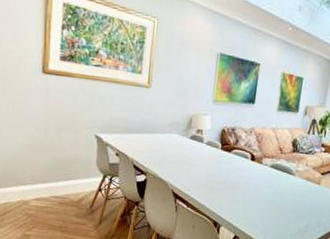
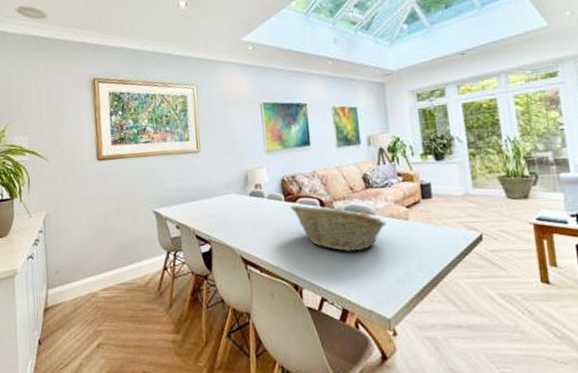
fruit basket: none [225,154,303,203] -> present [290,204,387,252]

